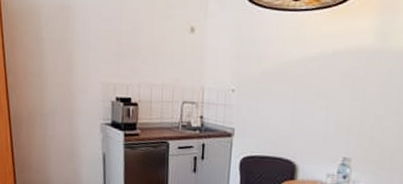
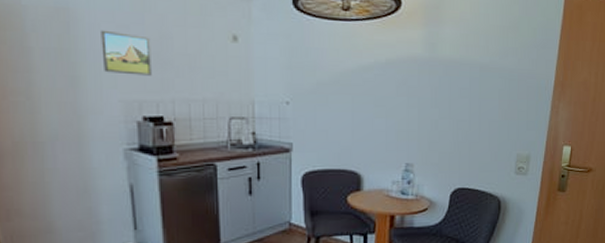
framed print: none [90,23,126,63] -> present [101,30,152,76]

